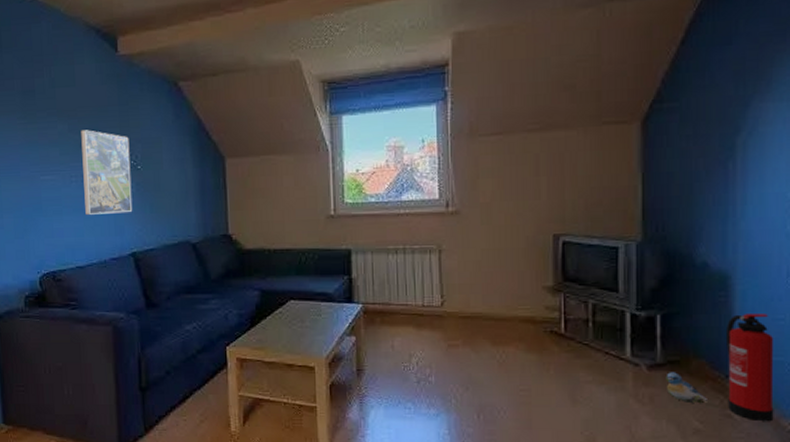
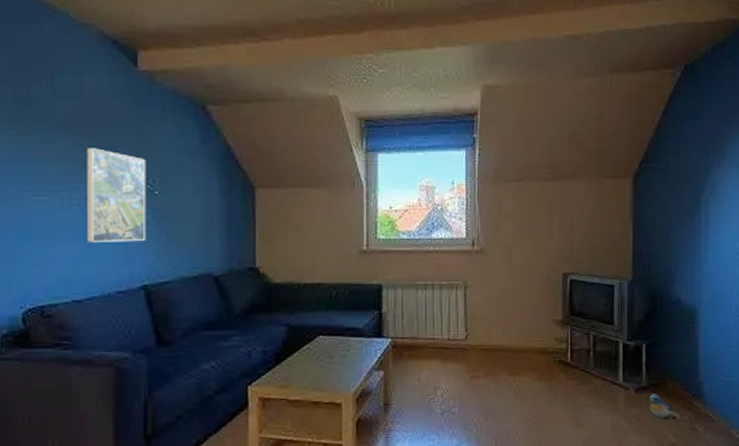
fire extinguisher: present [725,314,774,422] -> none [692,342,727,433]

